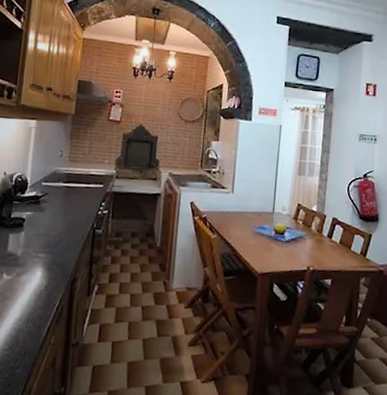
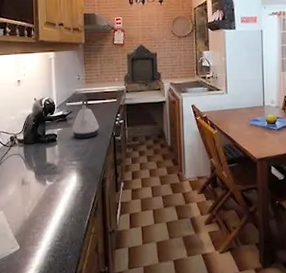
kettle: none [44,176,78,228] -> present [72,95,99,139]

